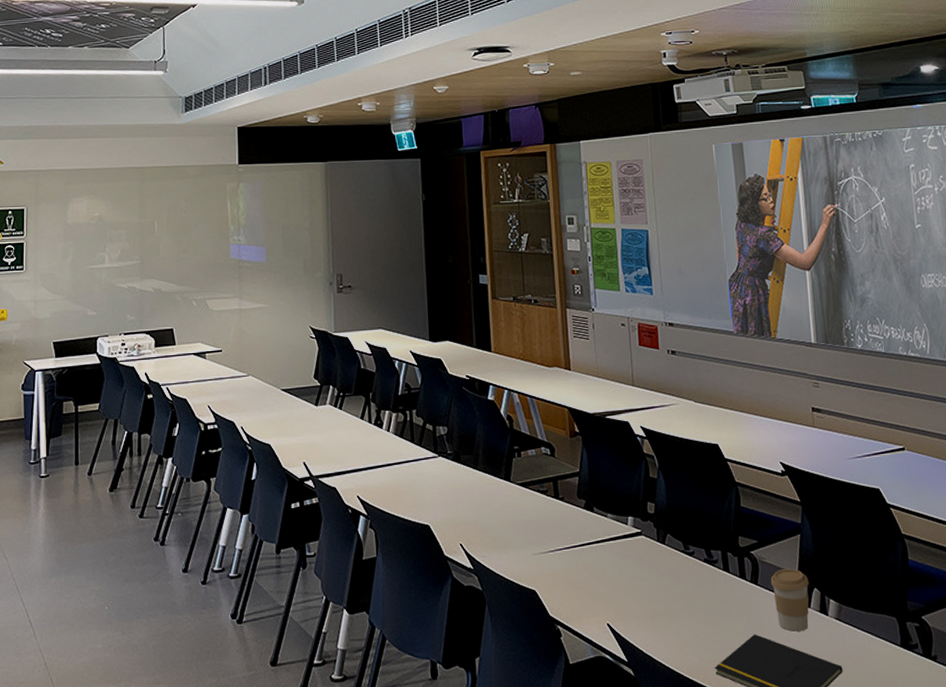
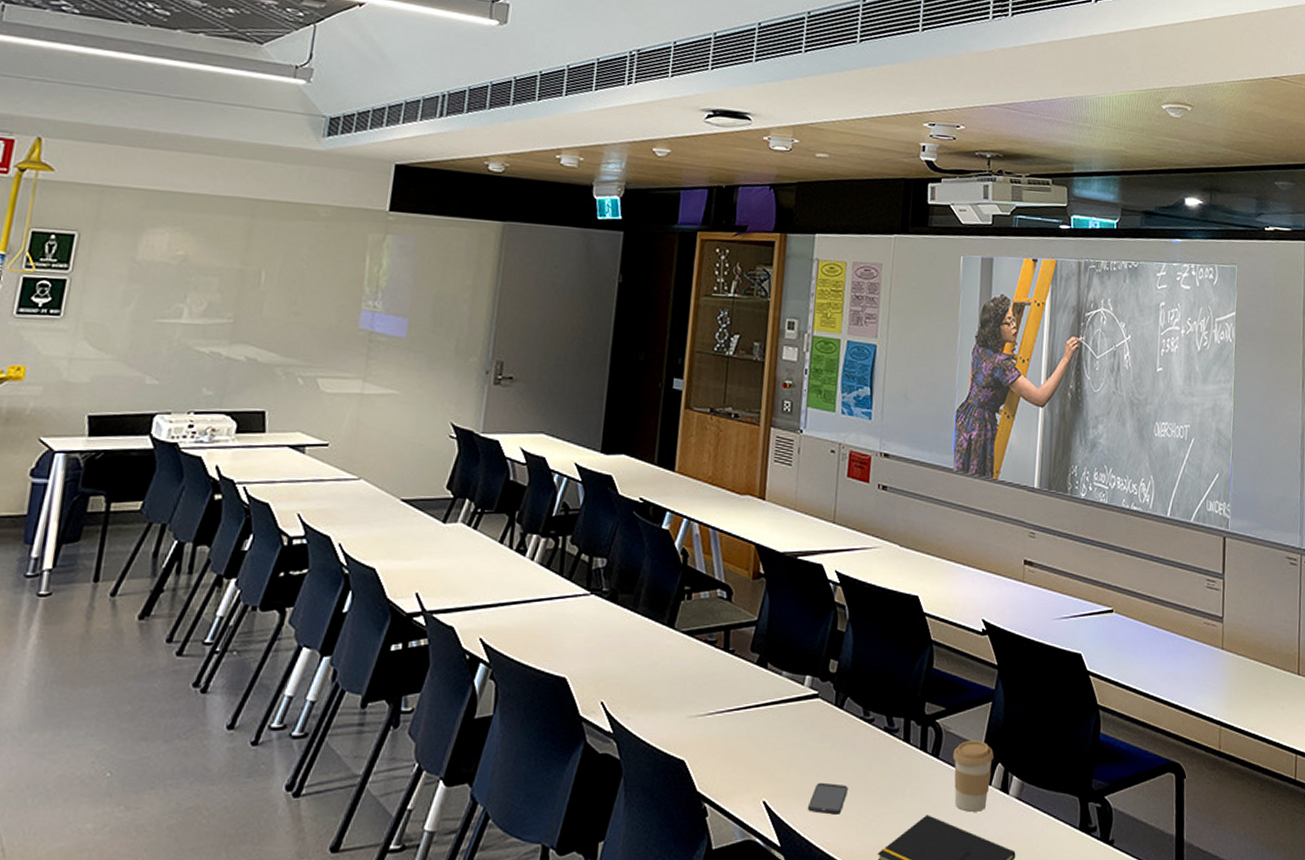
smartphone: none [646,607,680,635] -> present [807,782,848,815]

